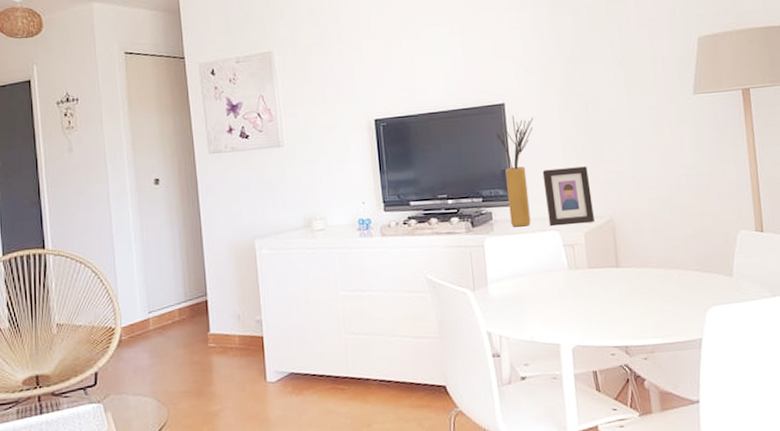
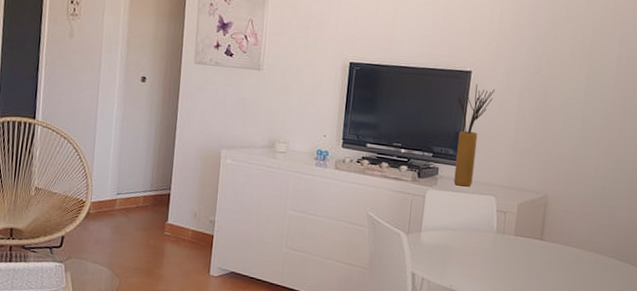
picture frame: present [542,166,594,227] -> none [488,139,534,196]

